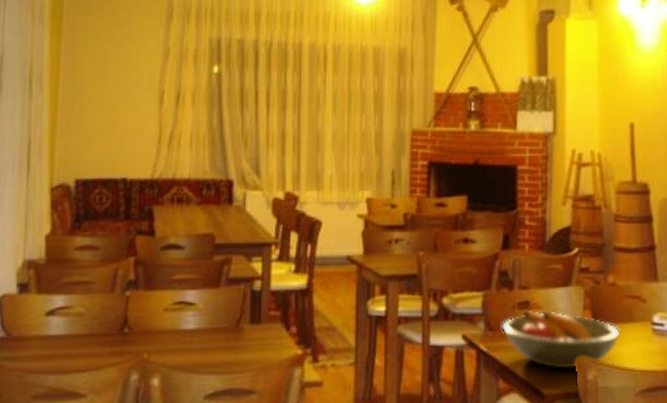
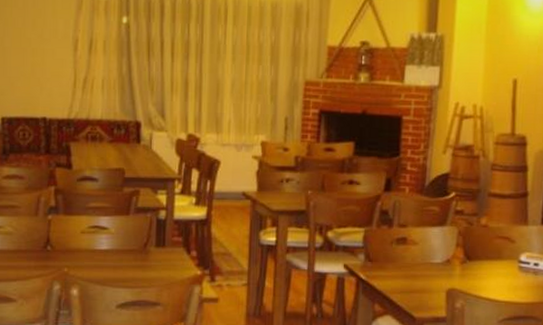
fruit bowl: present [502,310,620,369] -> none [380,245,489,298]

